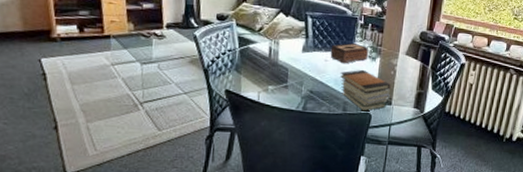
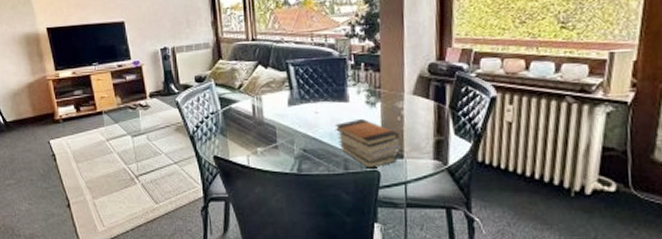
tissue box: present [330,43,369,64] -> none [320,89,366,115]

